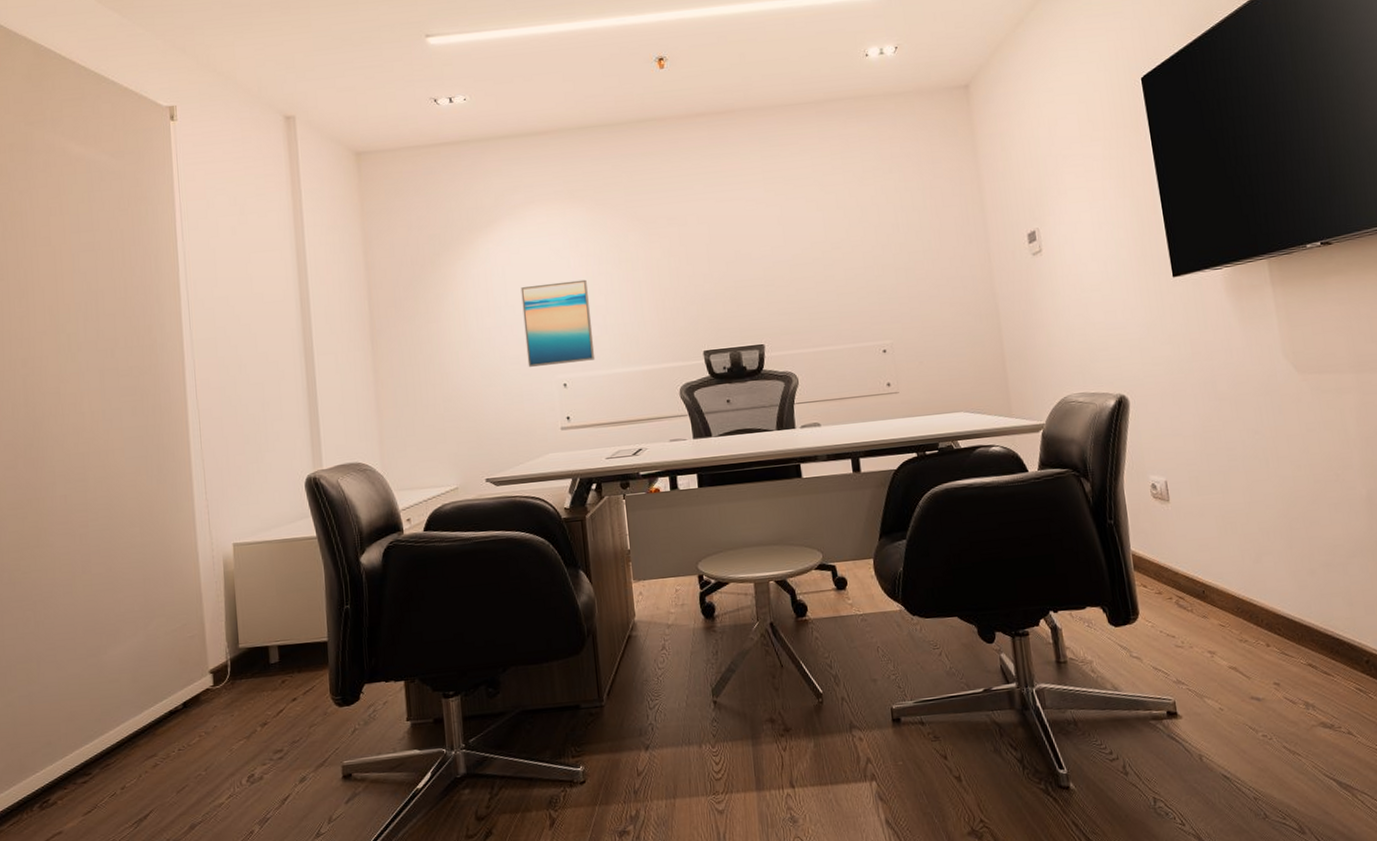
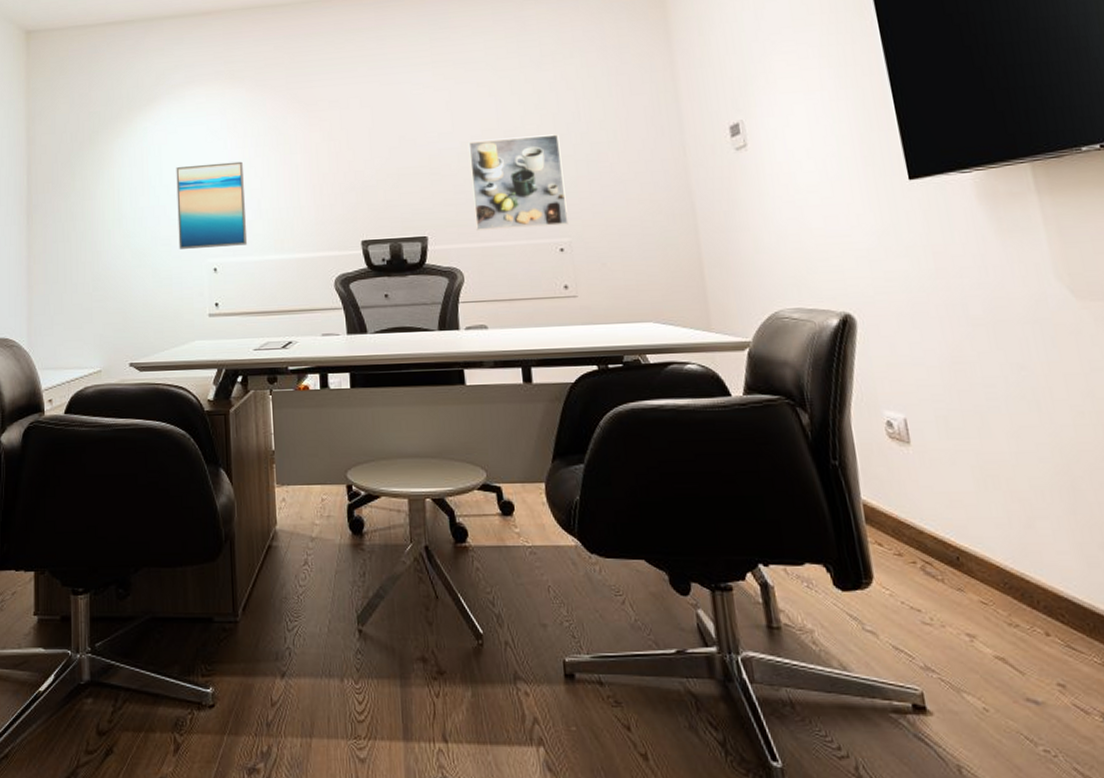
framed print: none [798,245,890,337] -> present [467,134,569,230]

